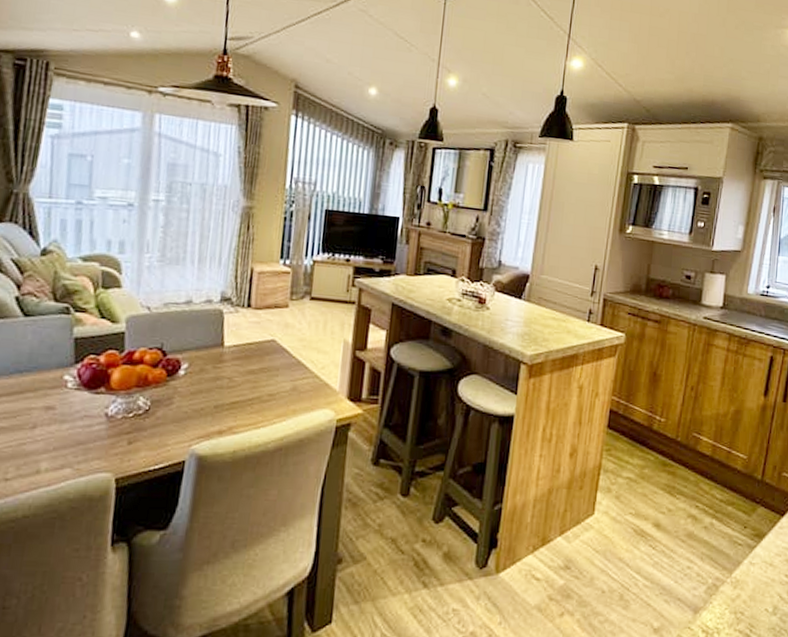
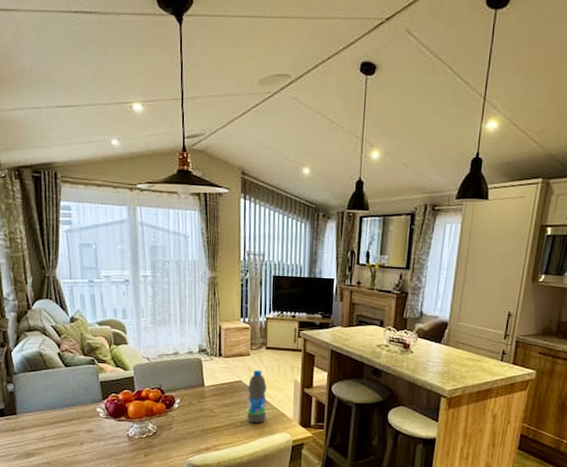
water bottle: none [278,326,308,397] -> present [247,369,266,423]

